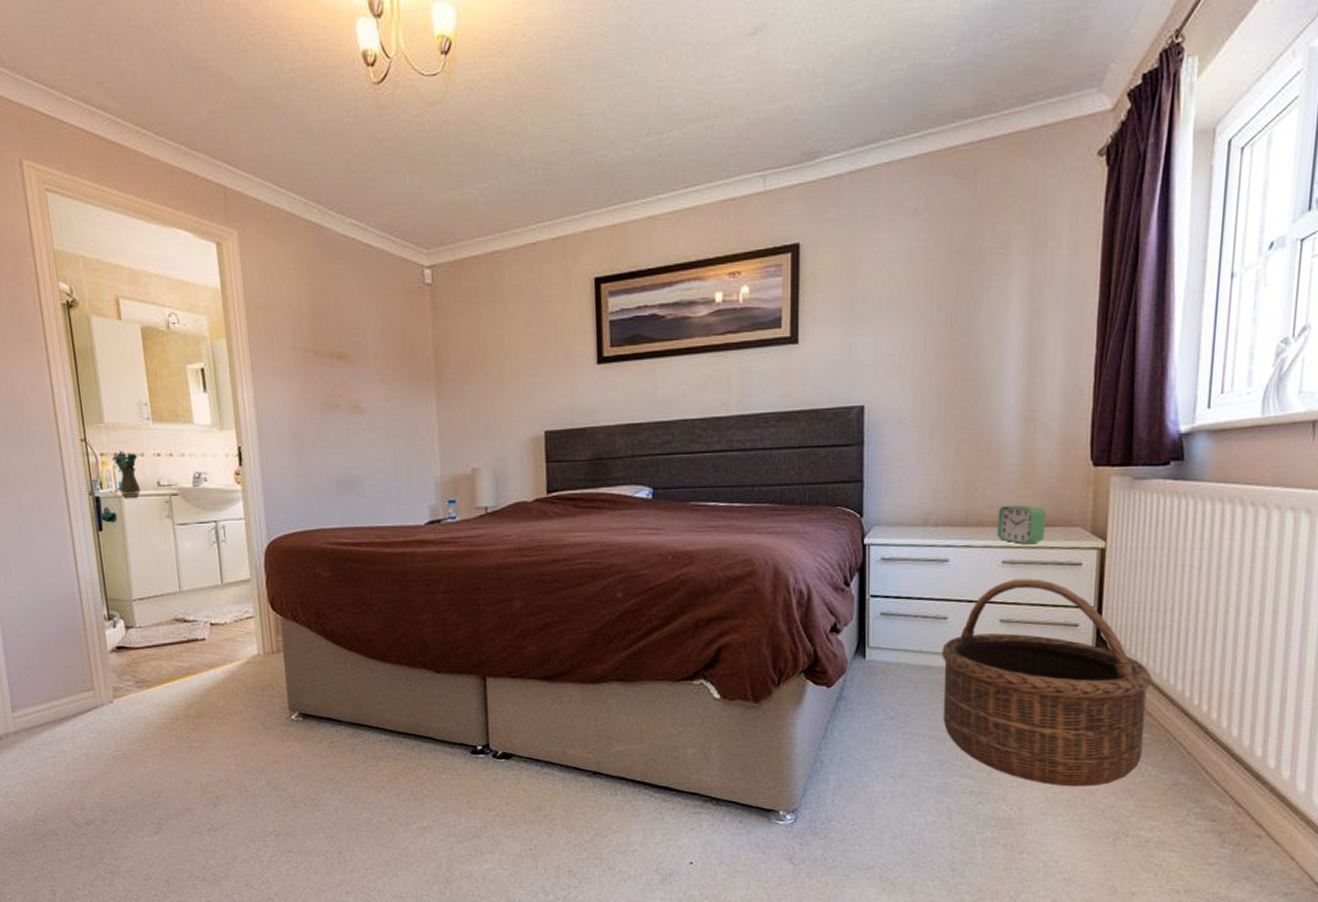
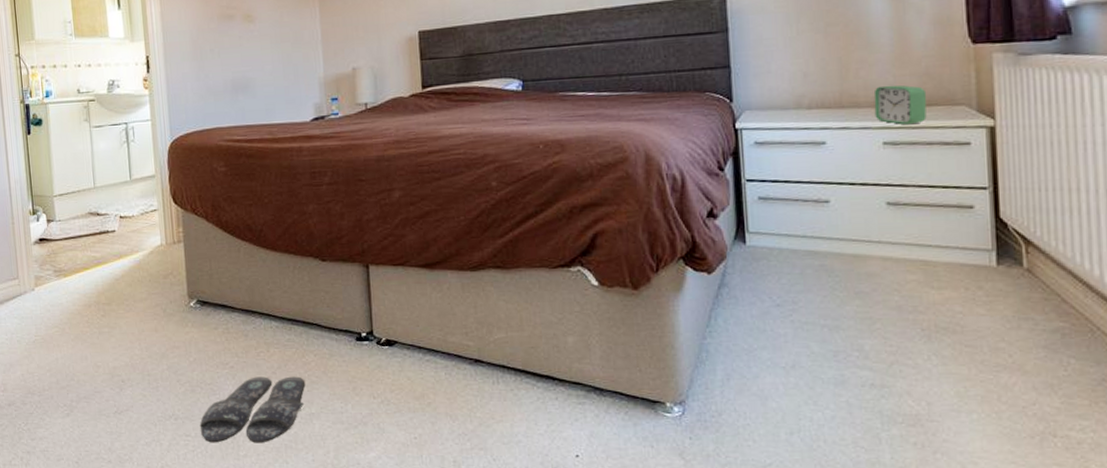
vase: present [112,450,141,499] -> none [41,63,64,106]
slippers: none [303,790,416,858] -> present [199,376,305,443]
basket: present [941,578,1152,787] -> none [826,159,1064,381]

